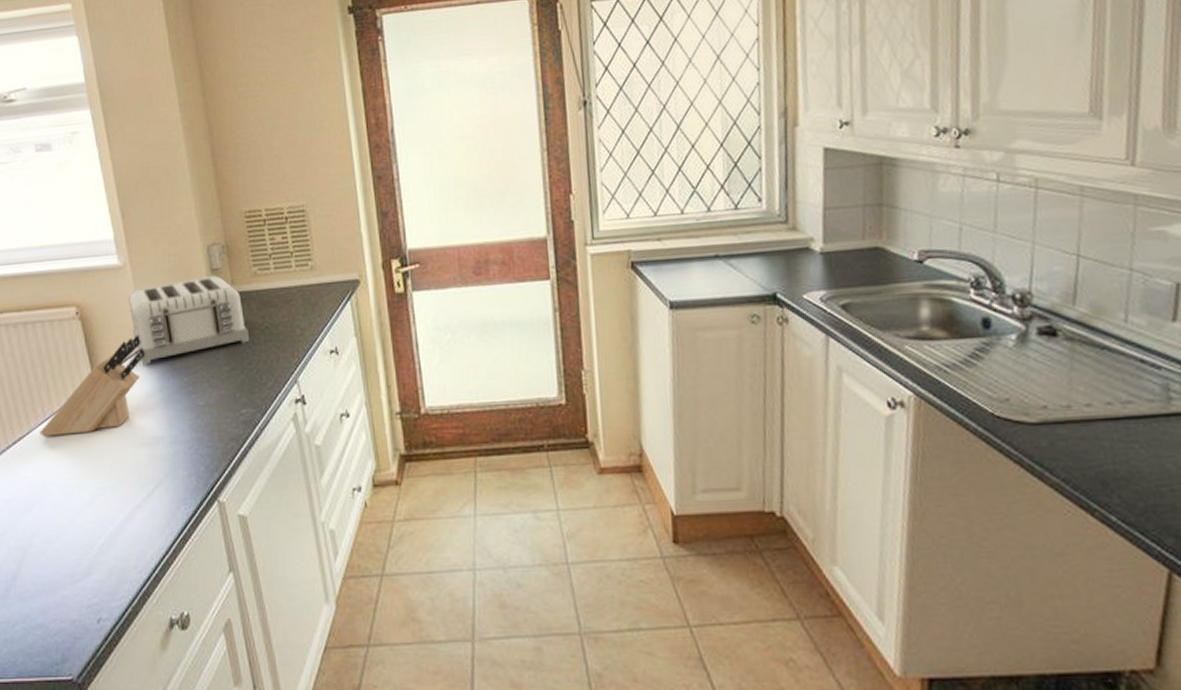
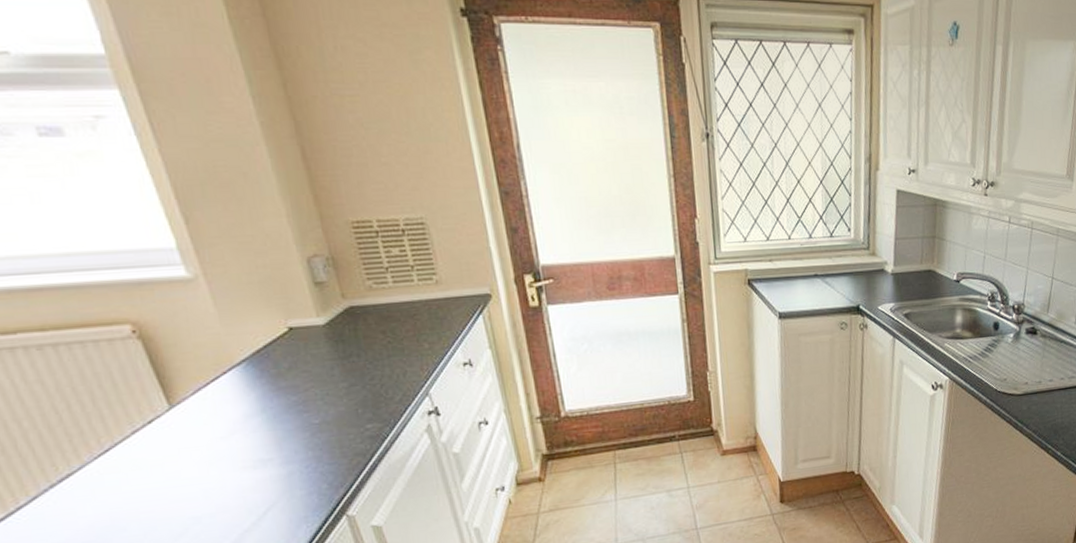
knife block: present [40,335,147,436] -> none [97,353,239,470]
toaster: present [129,275,249,365] -> none [206,289,369,385]

